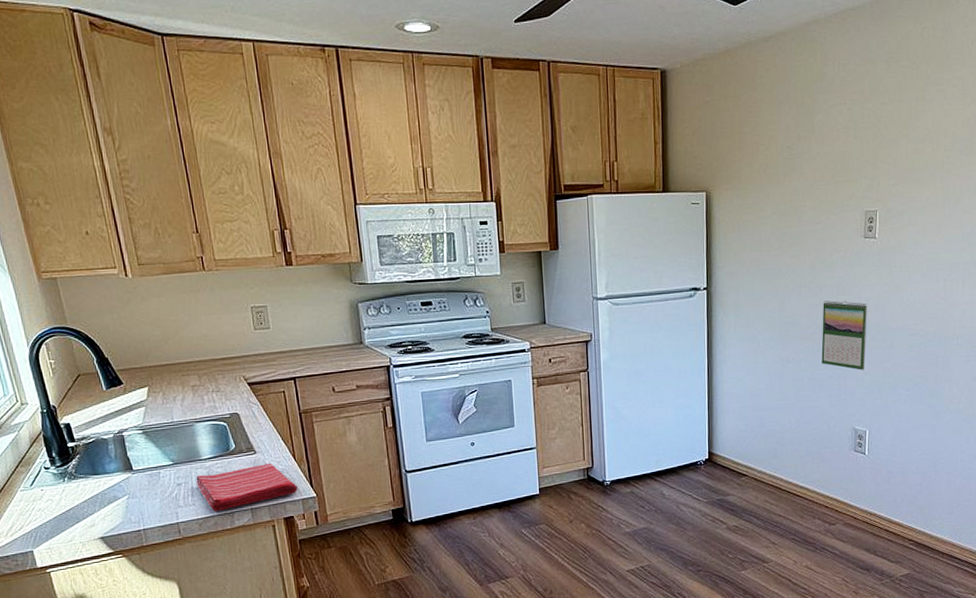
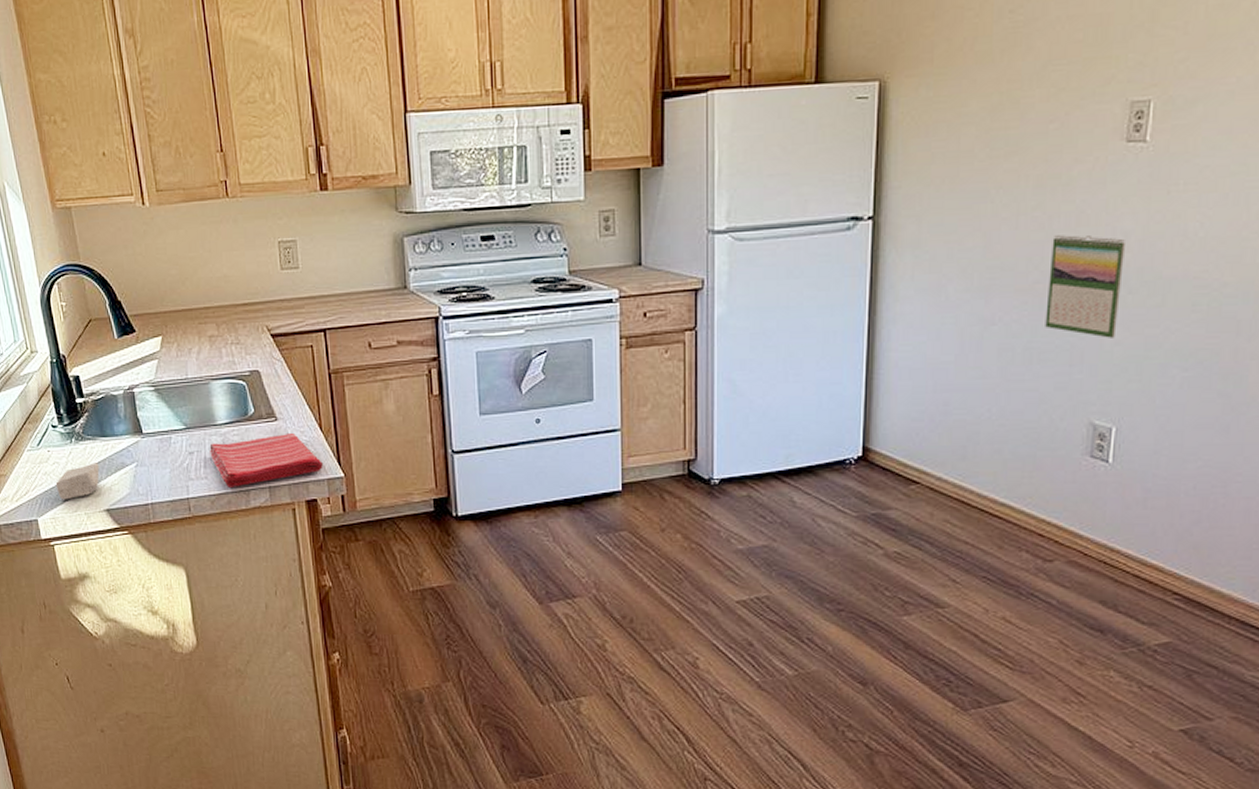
soap bar: none [49,497,93,532] -> present [55,463,100,500]

